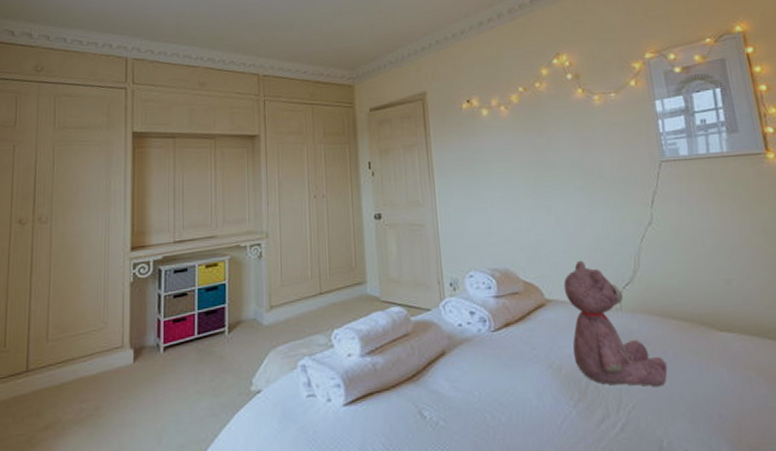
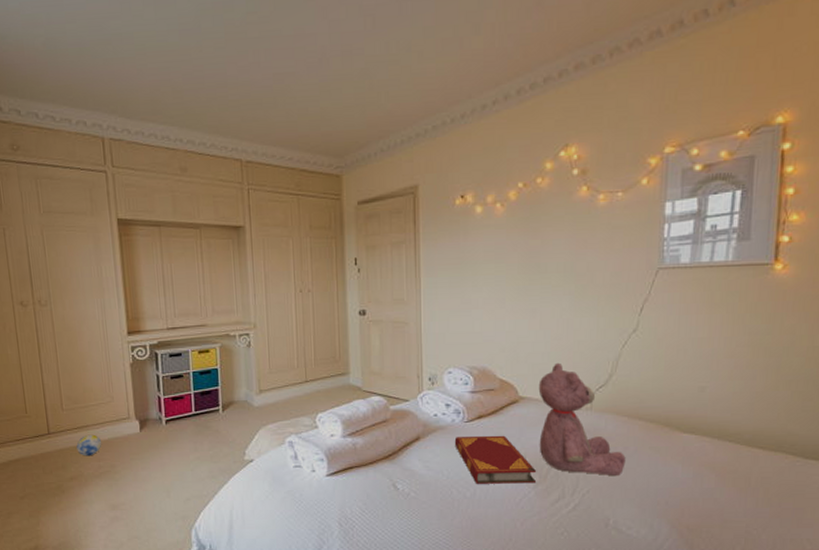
decorative ball: none [57,369,88,398] -> present [76,434,102,456]
hardback book: none [482,344,577,405] -> present [454,435,537,484]

